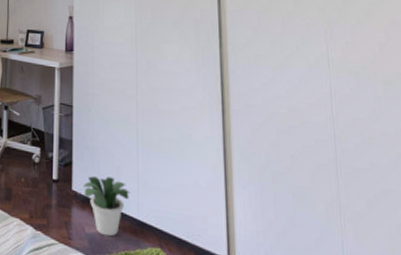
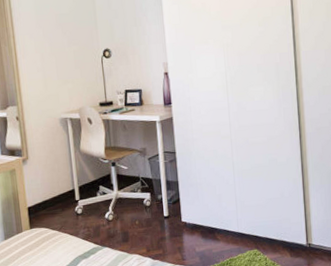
potted plant: present [84,176,130,237] -> none [191,204,231,251]

